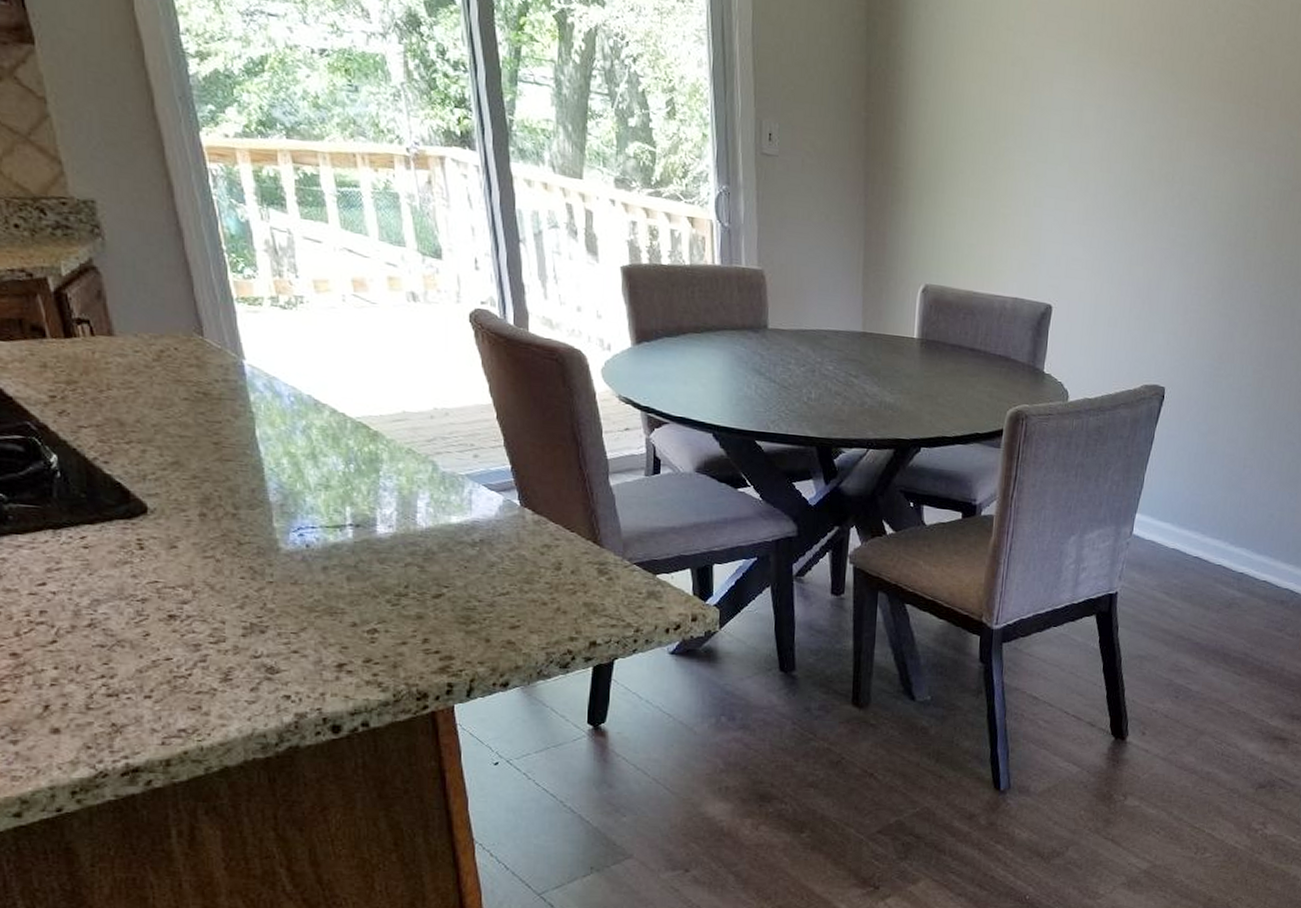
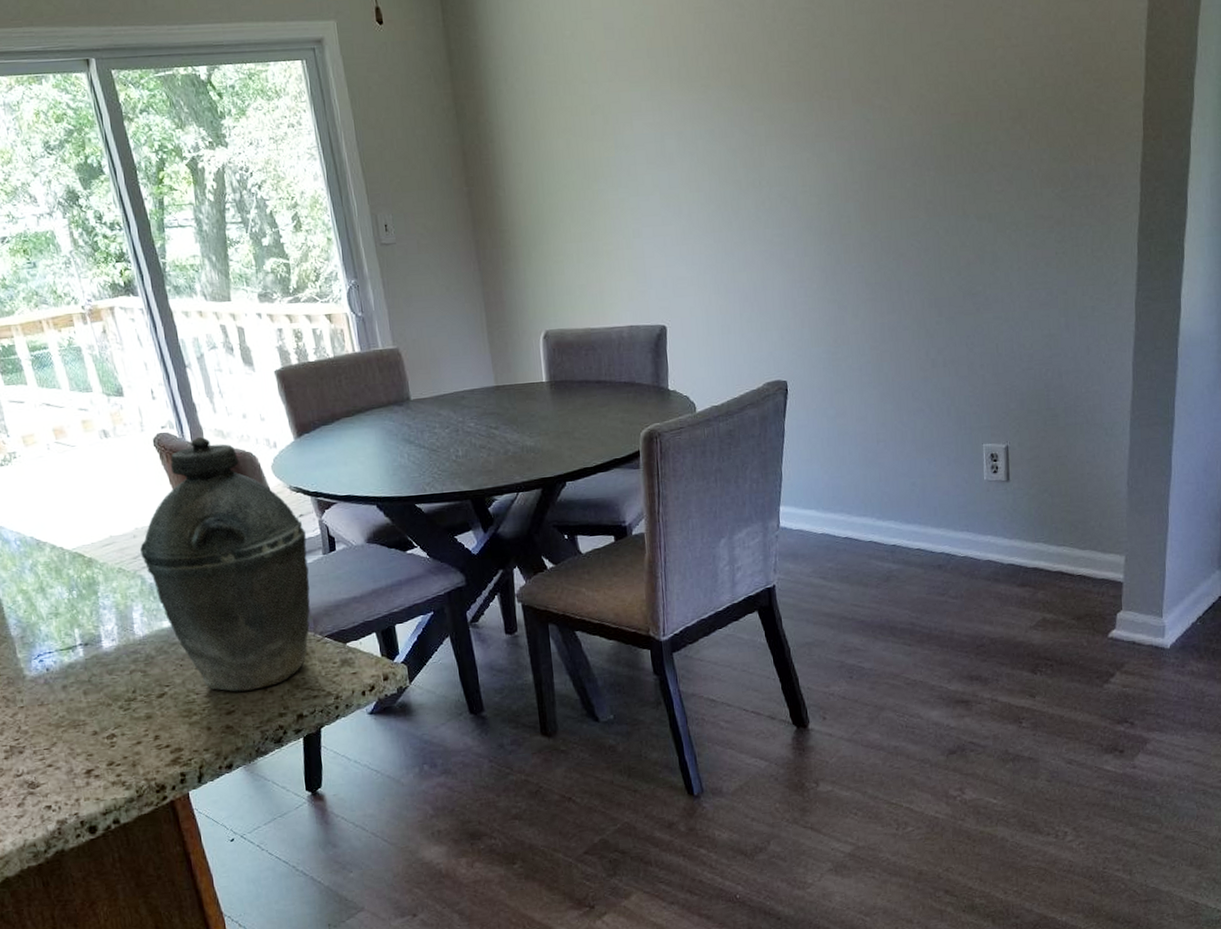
kettle: none [437,322,629,608] -> present [140,437,310,692]

